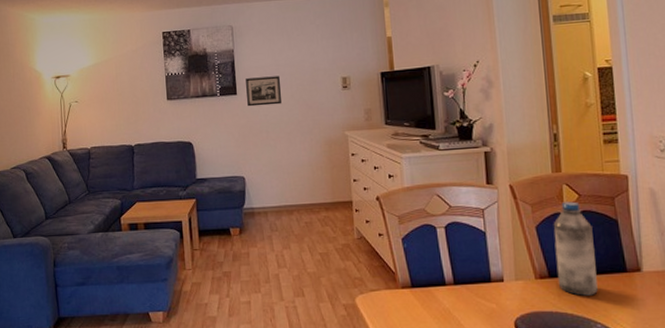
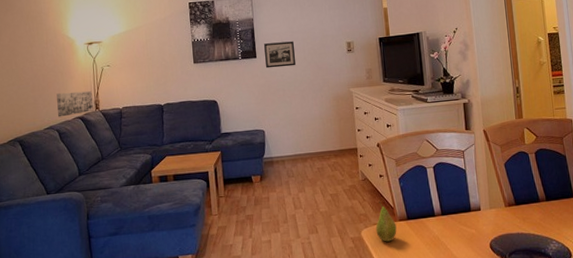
wall art: none [23,128,60,156] -> present [56,90,93,117]
fruit: none [373,264,398,312] -> present [375,201,397,242]
water bottle: present [553,201,598,296] -> none [517,142,552,219]

